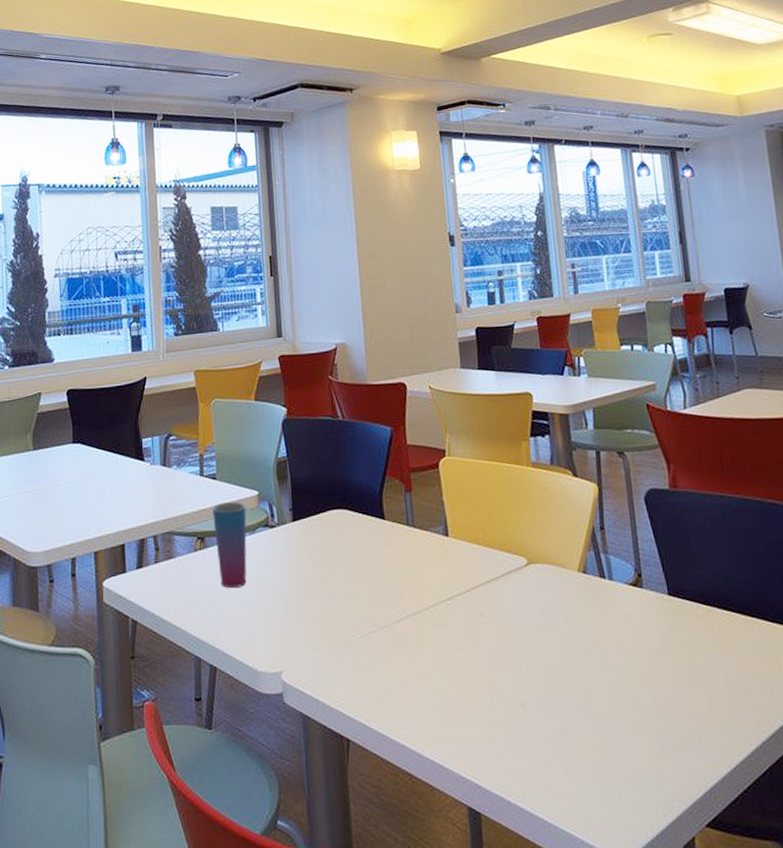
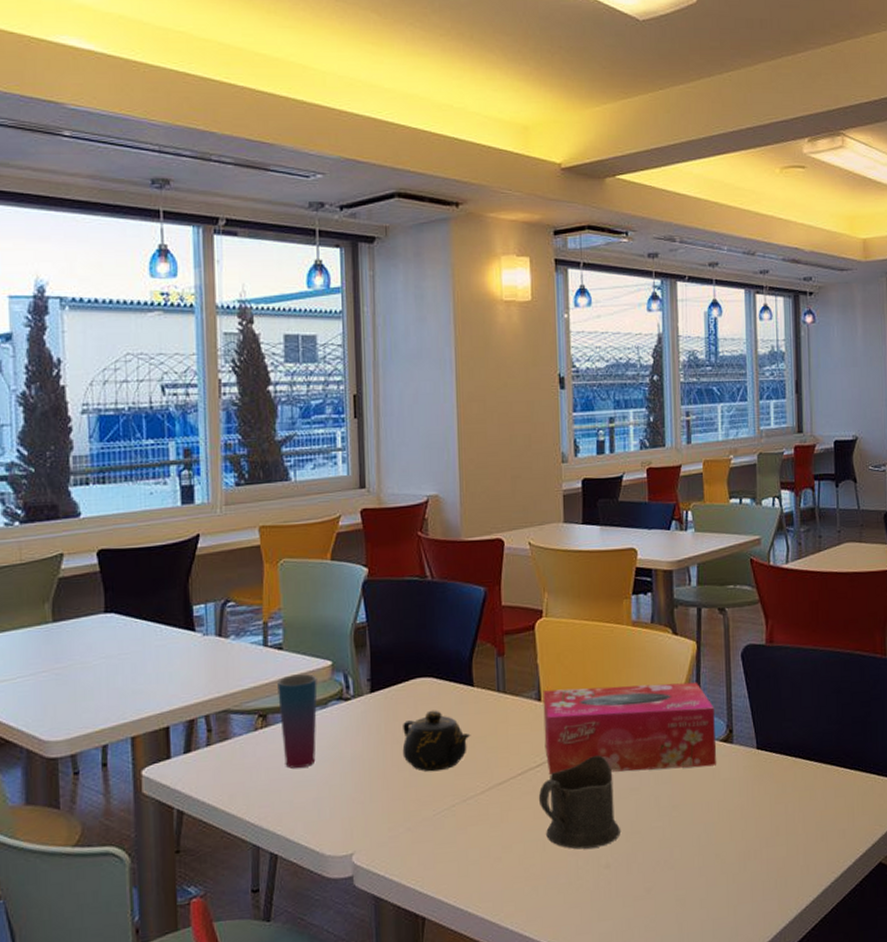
teapot: none [322,540,385,599] -> present [402,710,471,772]
tissue box: none [449,524,627,610] -> present [543,682,716,774]
cup: none [450,591,533,685] -> present [538,754,620,850]

